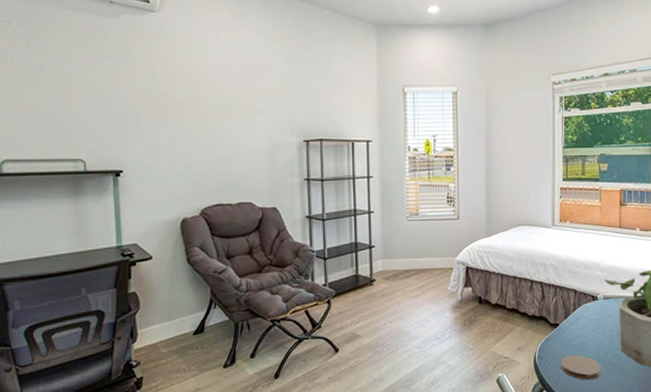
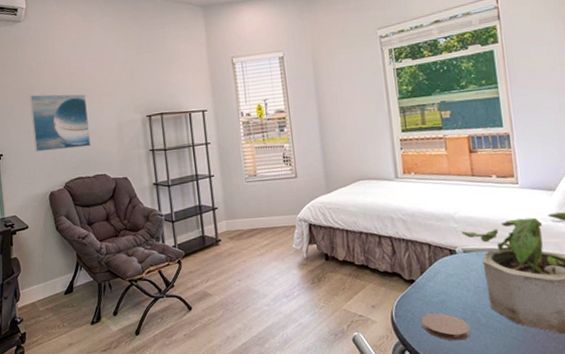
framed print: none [161,103,236,171] -> present [29,93,92,152]

